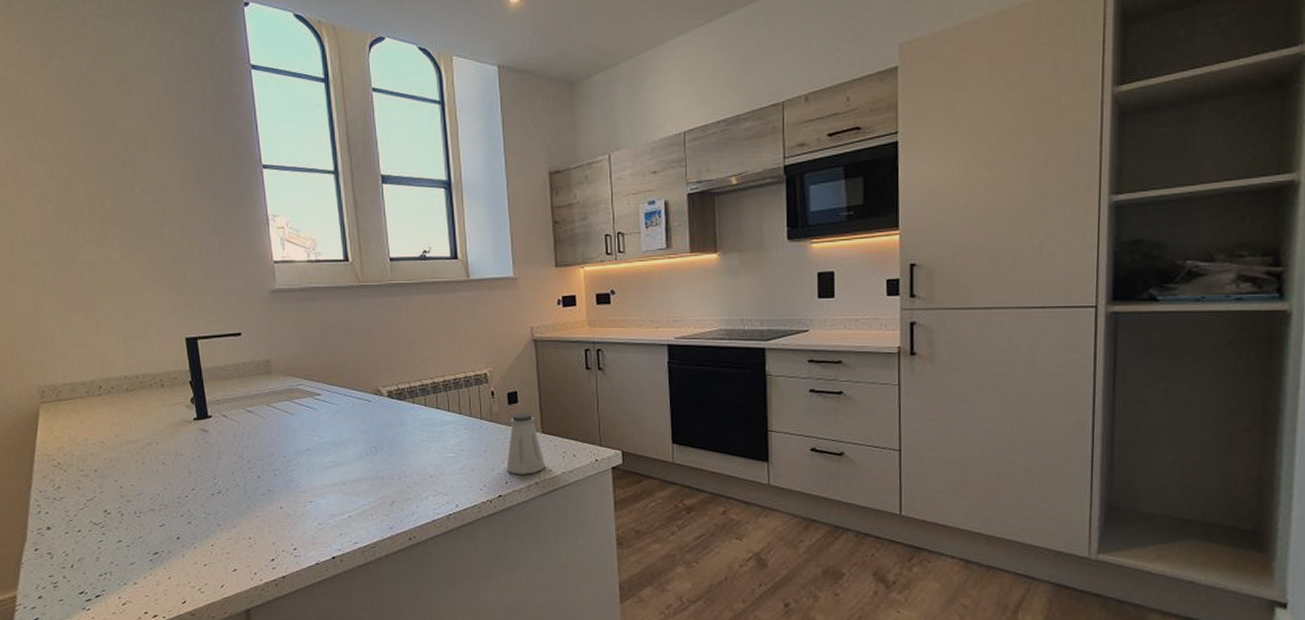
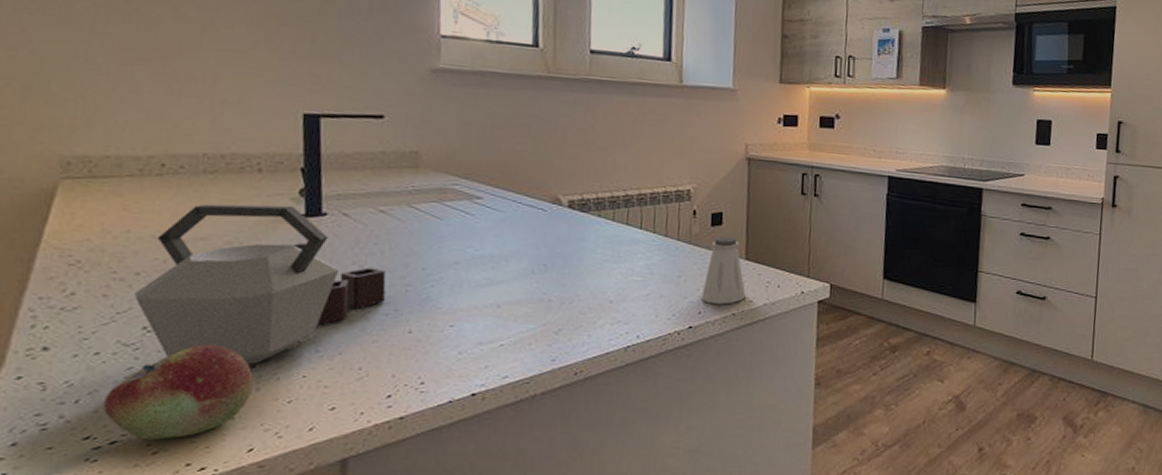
fruit: none [88,522,180,594] -> present [103,344,253,440]
kettle: none [96,411,260,537] -> present [135,204,386,365]

